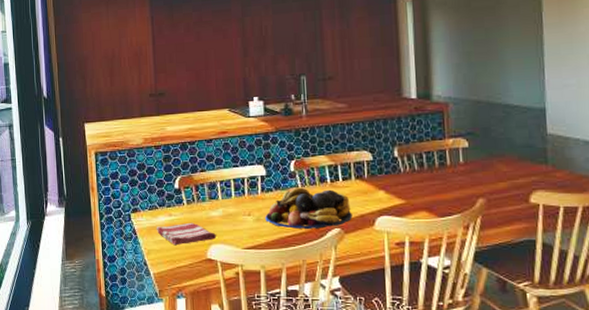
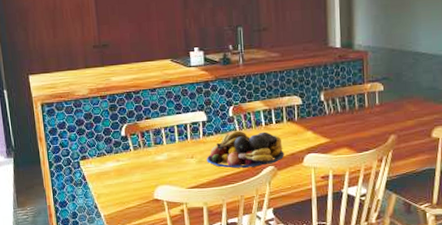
dish towel: present [156,222,216,246] -> none [104,166,162,189]

